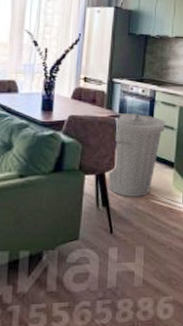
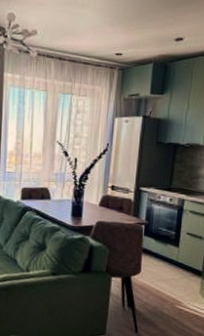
trash can: present [108,113,166,197] -> none [134,221,194,302]

